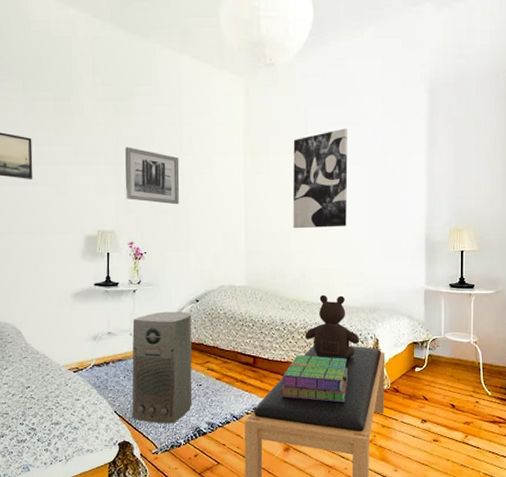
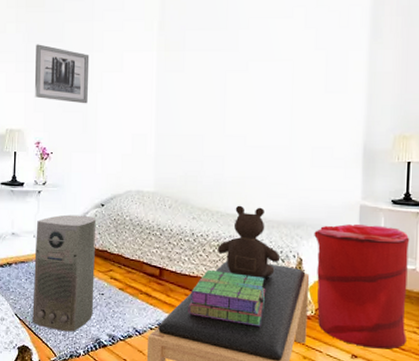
wall art: present [293,128,348,229] -> none [208,21,274,132]
laundry hamper: none [388,306,465,413] -> present [314,223,410,349]

